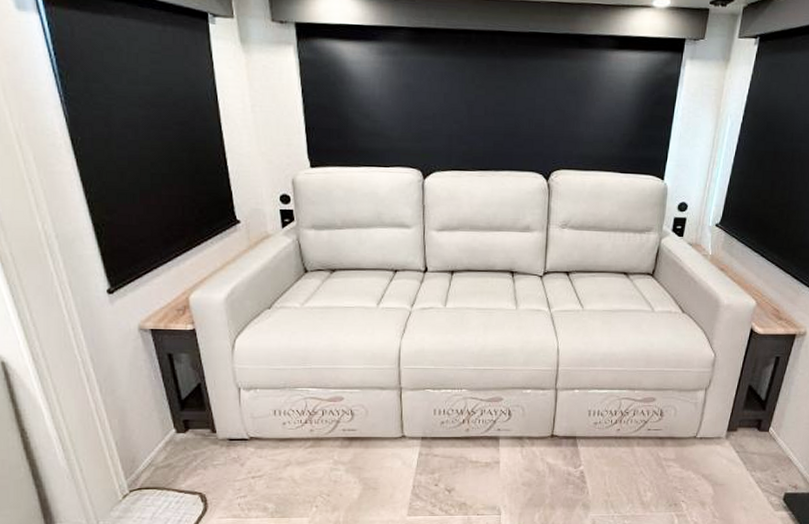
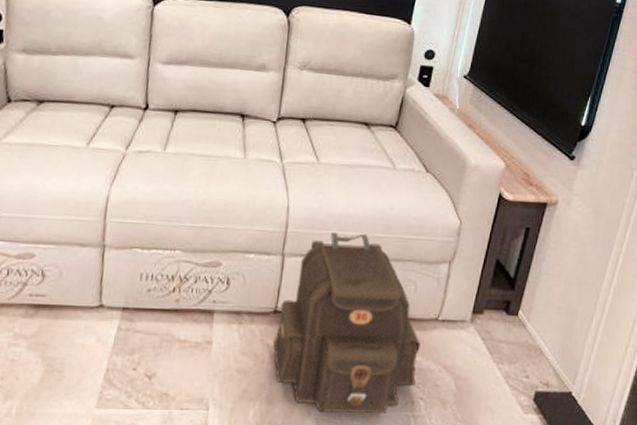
backpack: none [552,368,681,515] -> present [273,231,421,414]

